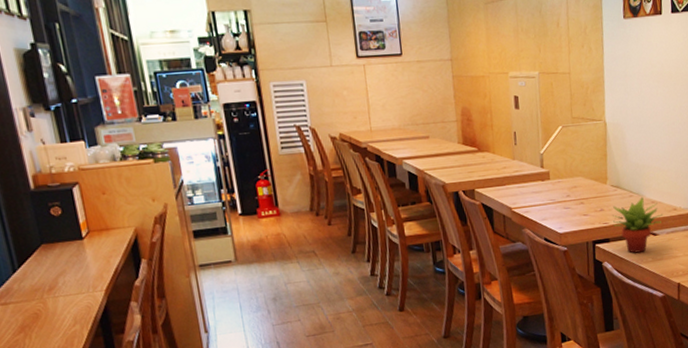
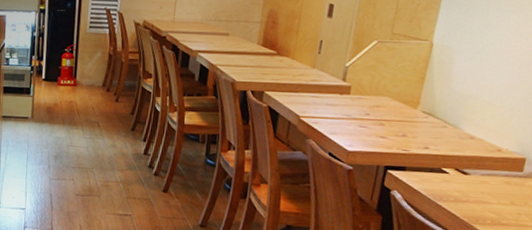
succulent plant: present [612,196,663,253] -> none [413,129,482,189]

